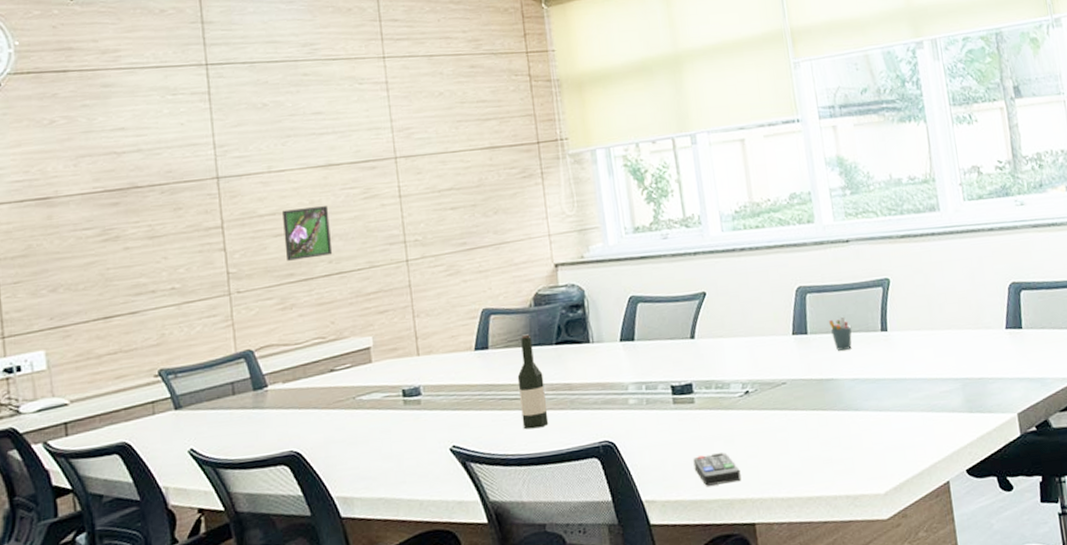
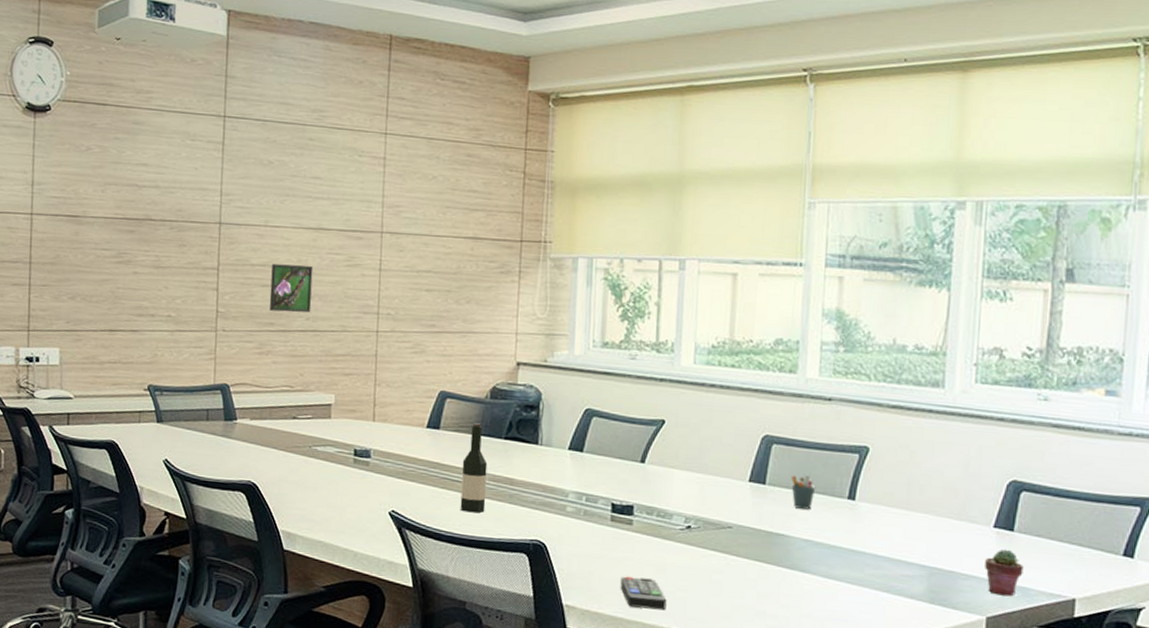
potted succulent: none [1005,346,1038,391] -> present [985,549,1024,597]

